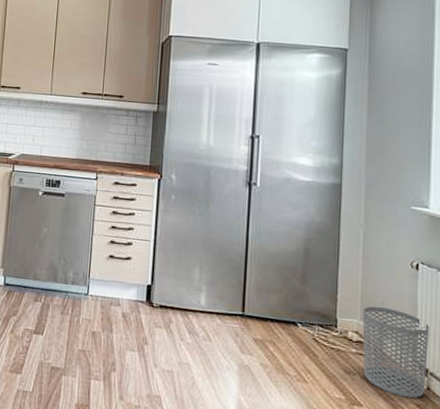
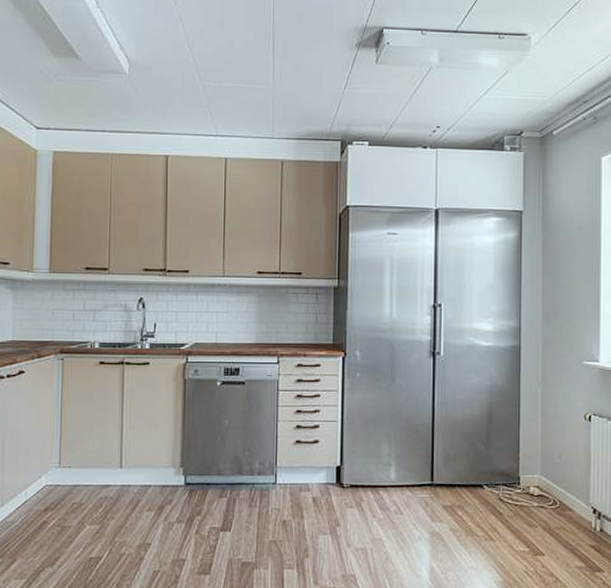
waste bin: present [362,306,429,399] -> none [542,459,601,541]

